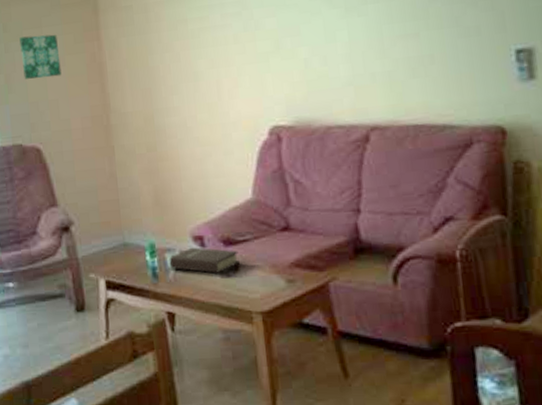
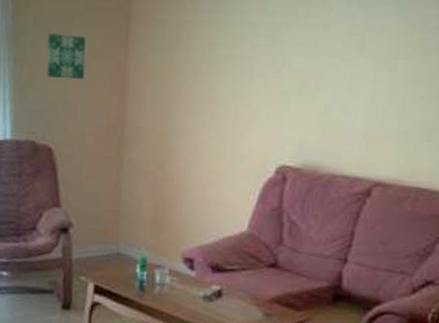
book: present [169,247,240,274] -> none [157,267,224,296]

